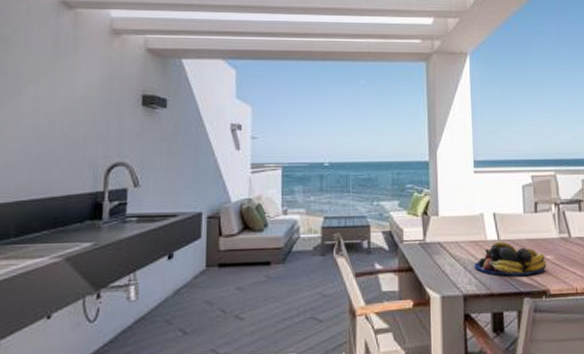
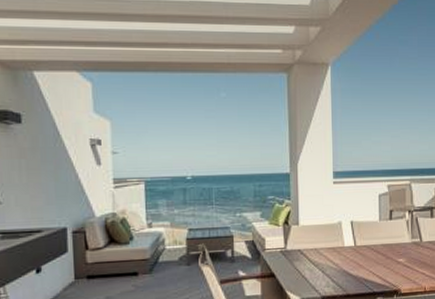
fruit bowl: present [474,241,547,276] -> none [331,247,399,279]

